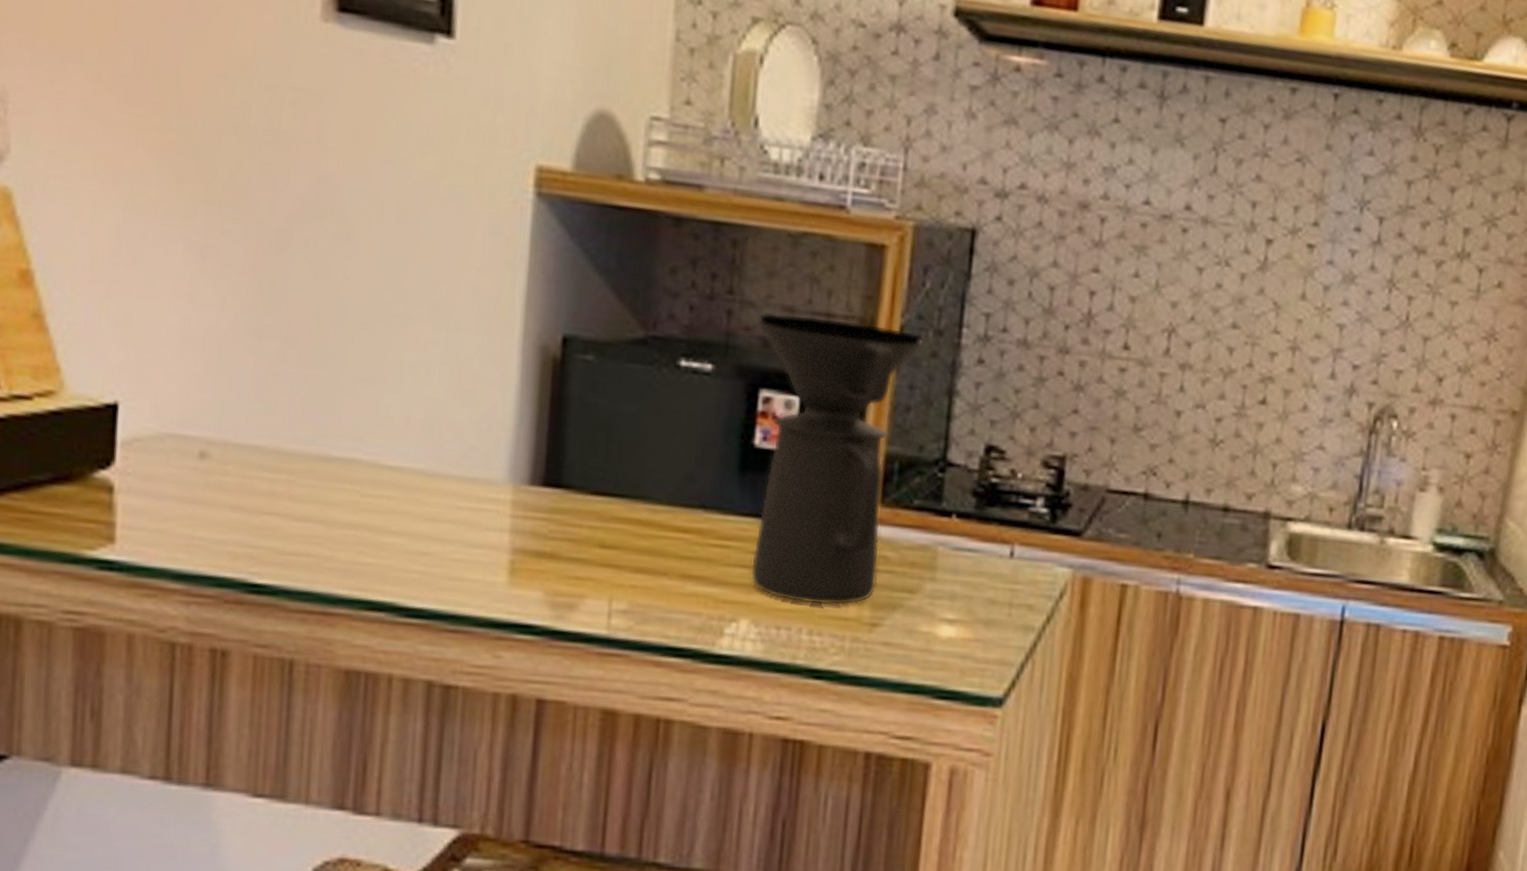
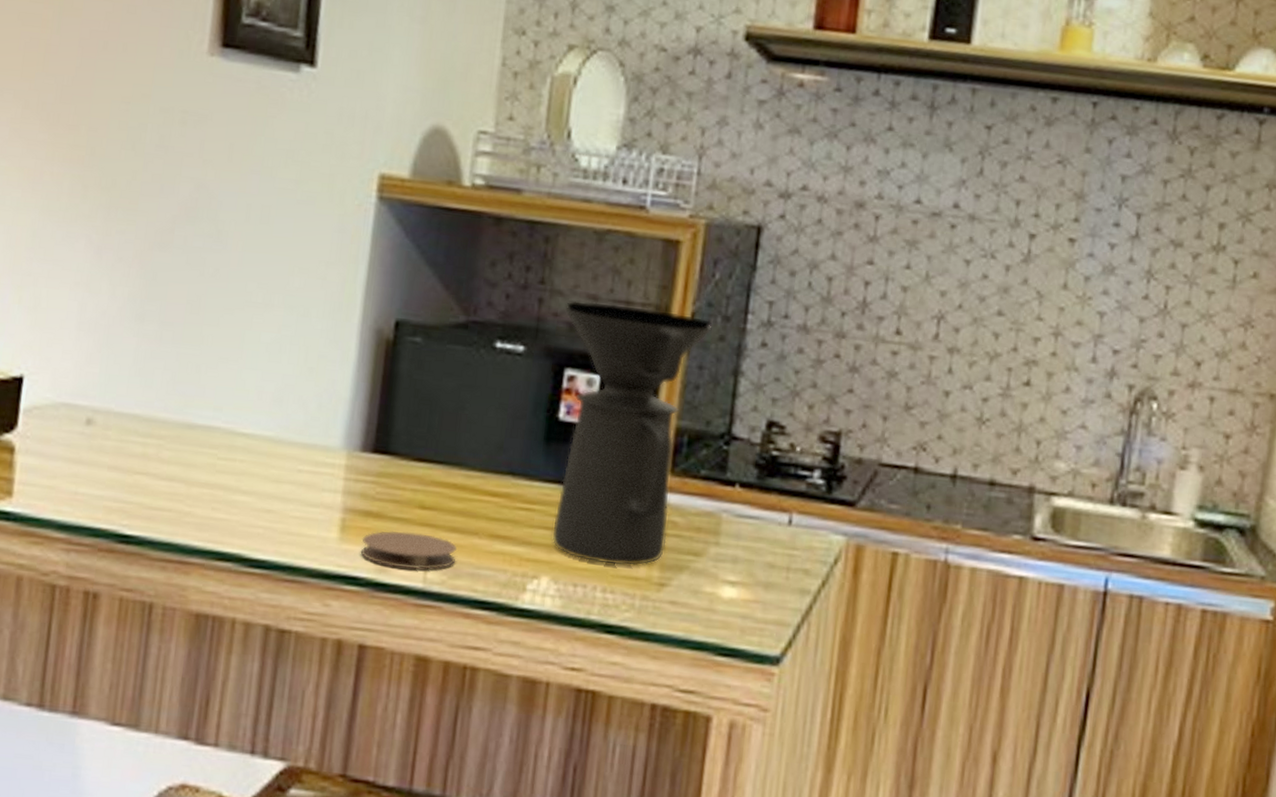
coaster: none [534,572,645,615] -> present [360,530,458,570]

